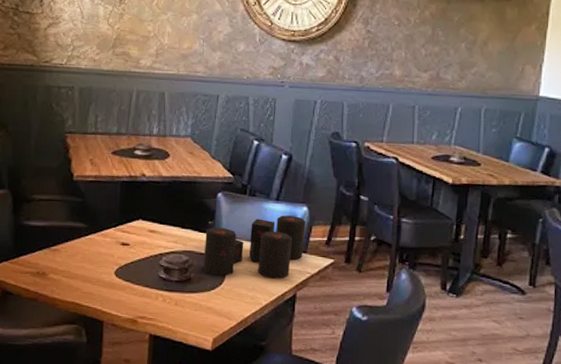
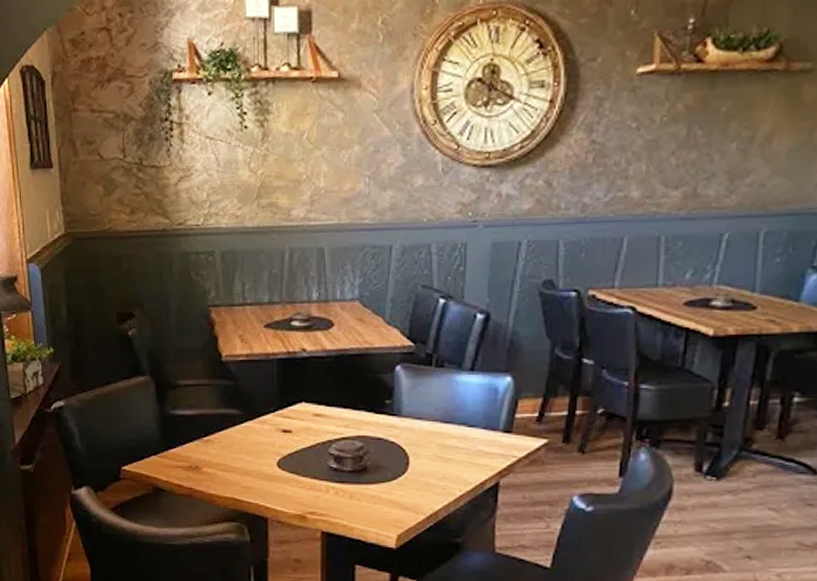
candle: present [203,215,306,279] -> none [381,389,510,465]

